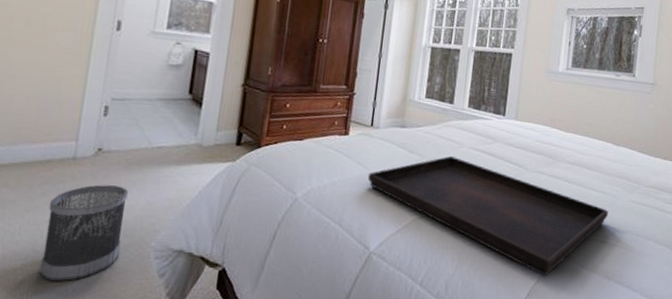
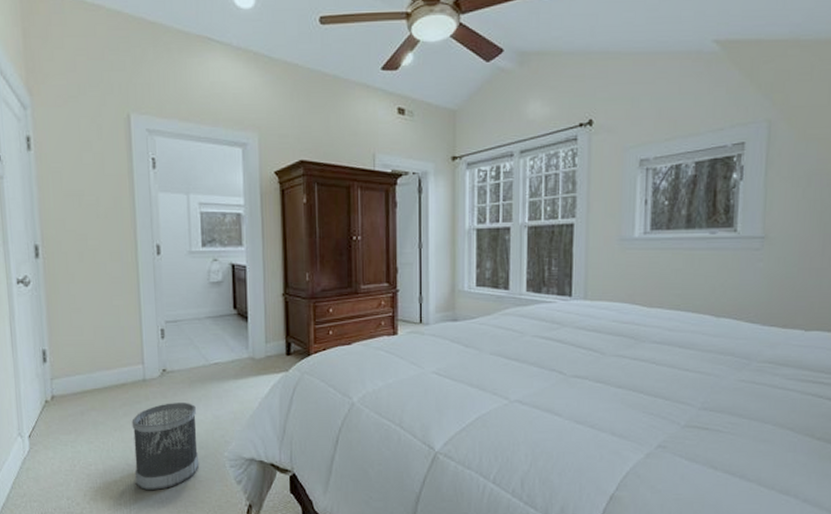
serving tray: present [367,156,608,276] -> none [423,347,710,469]

